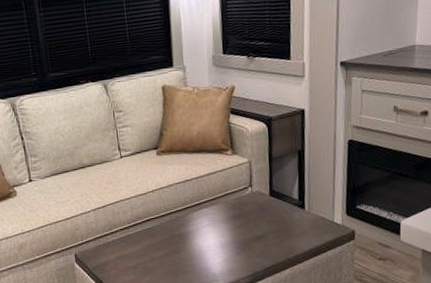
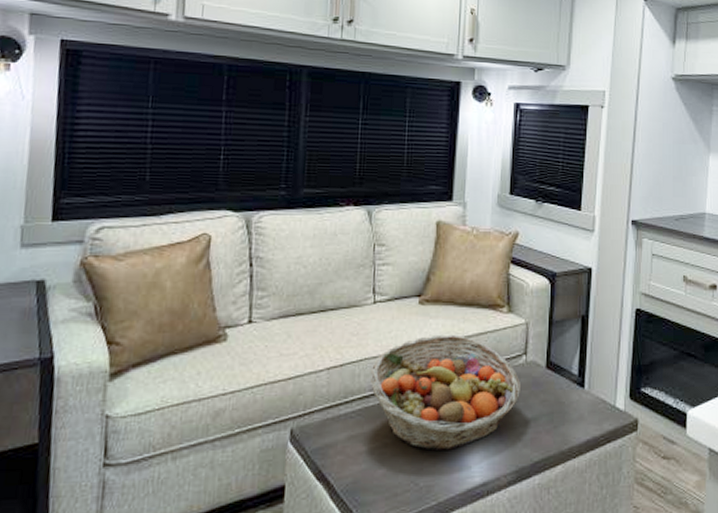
fruit basket: none [126,176,250,263] -> present [370,334,520,450]

